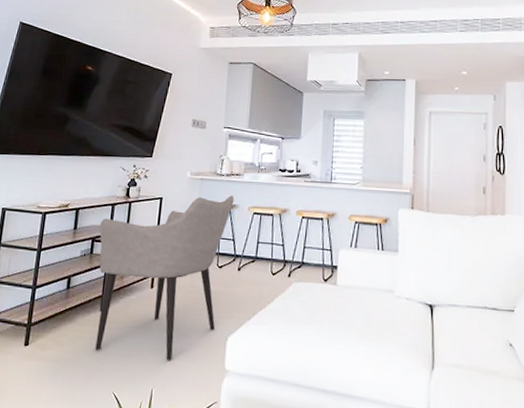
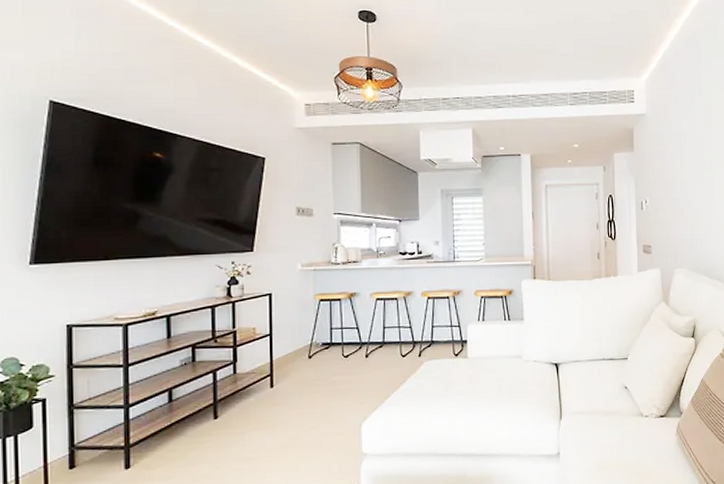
armchair: present [95,195,234,360] -> none [200,284,354,460]

